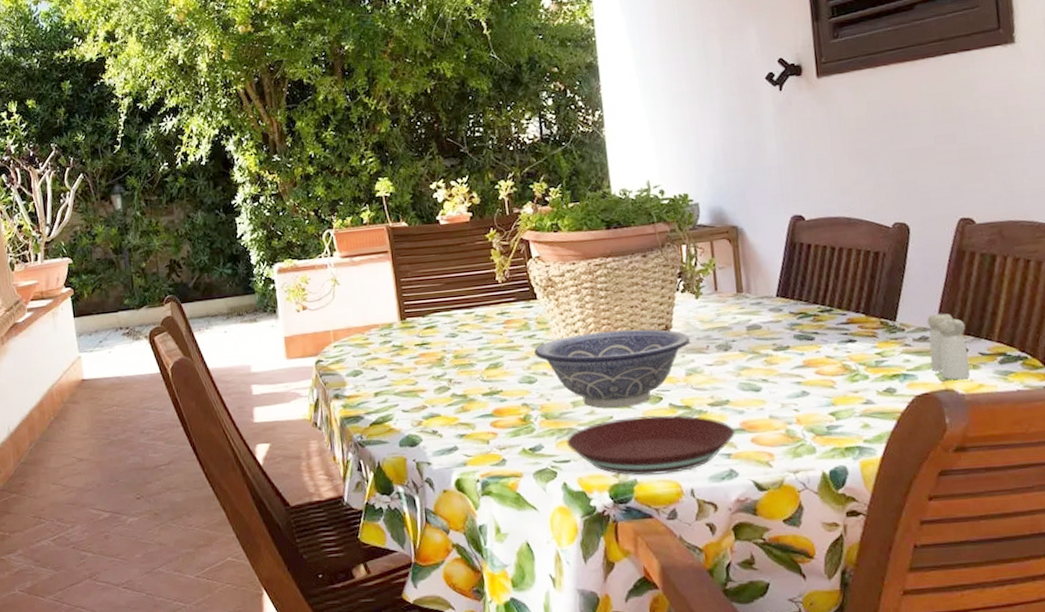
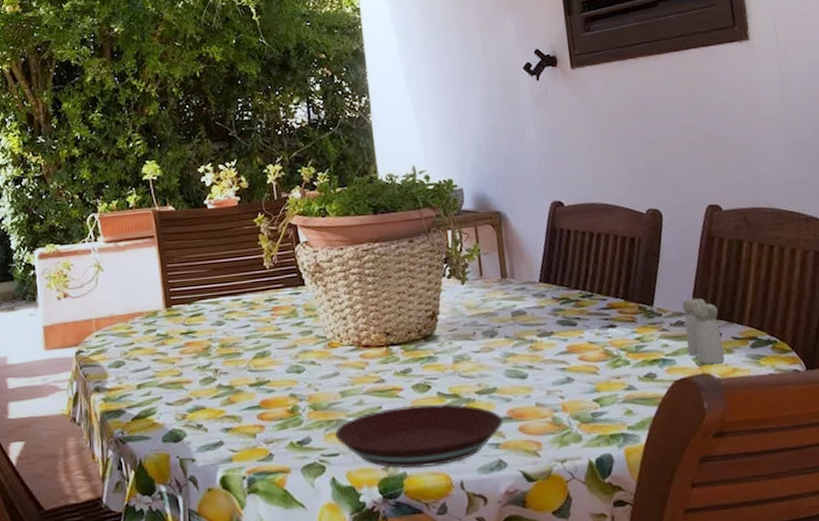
decorative bowl: present [534,329,691,409] -> none [302,315,457,398]

